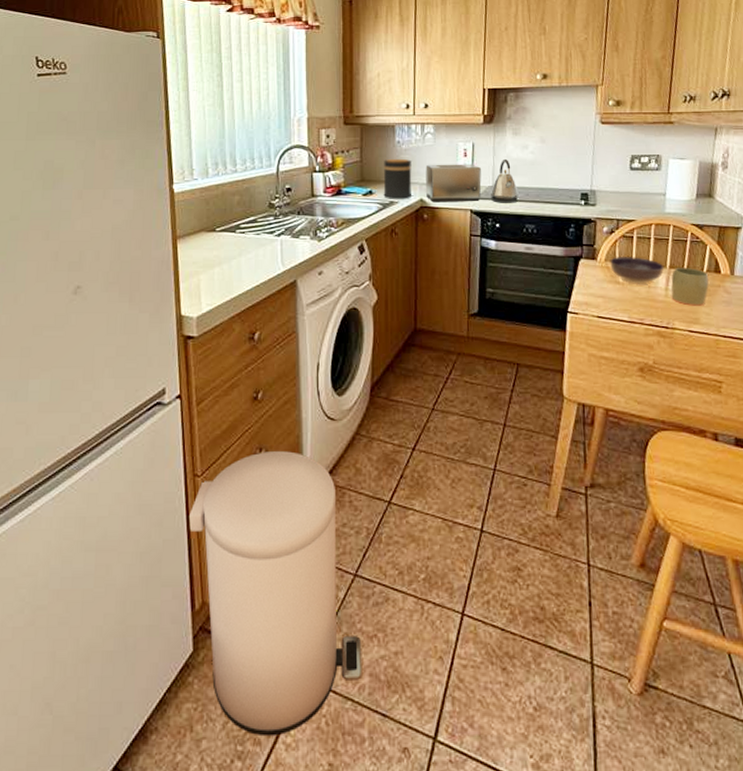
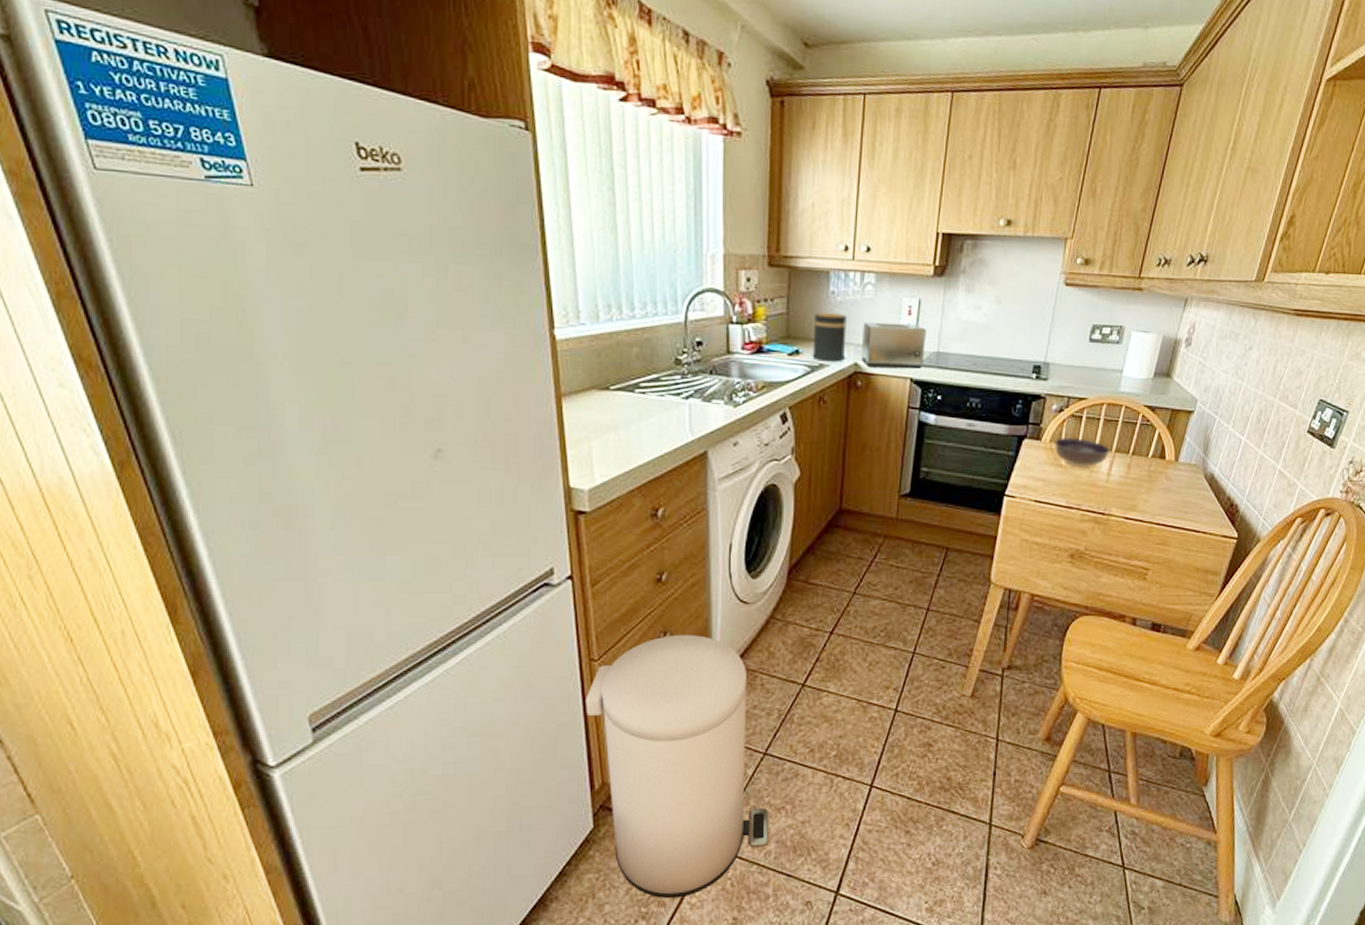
kettle: present [490,158,519,203] -> none [933,320,966,373]
mug: present [671,268,709,306] -> none [1112,452,1152,493]

